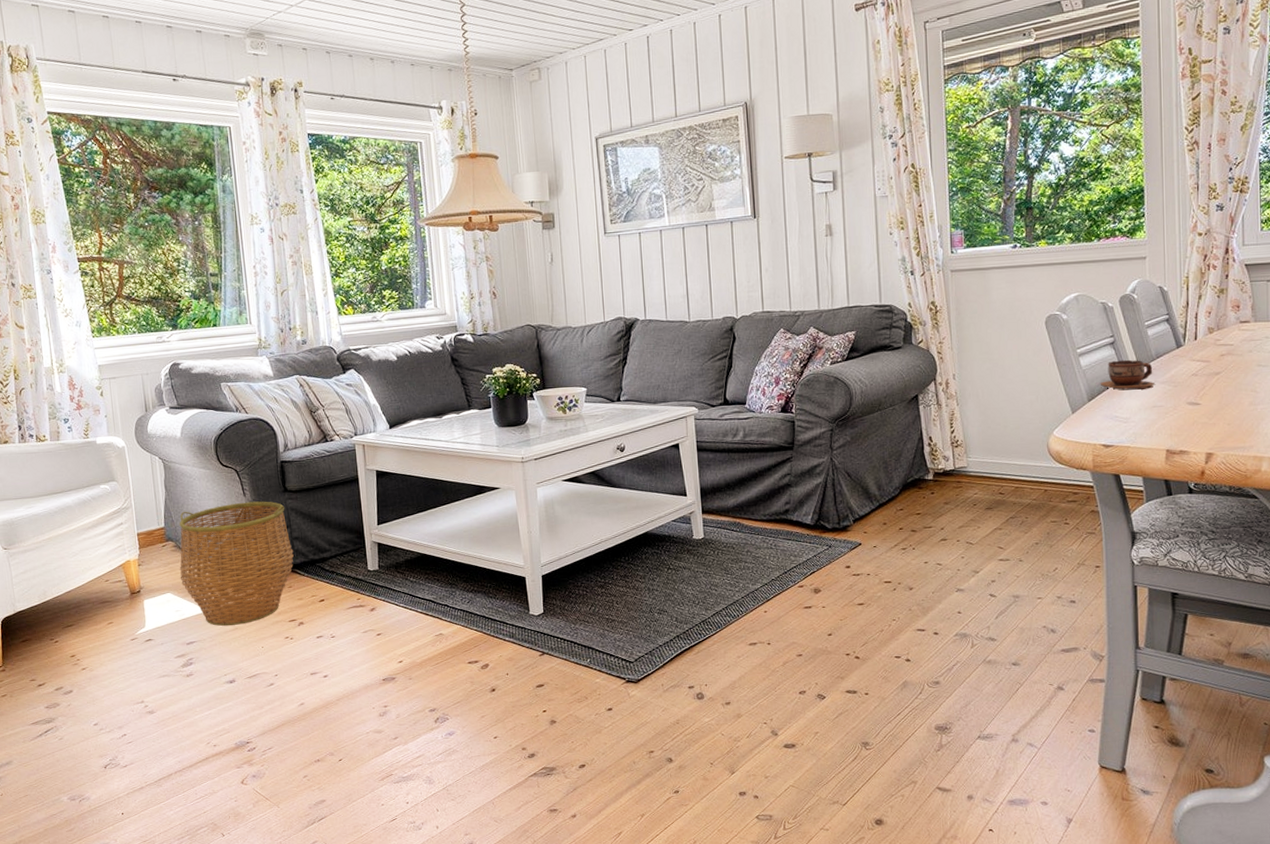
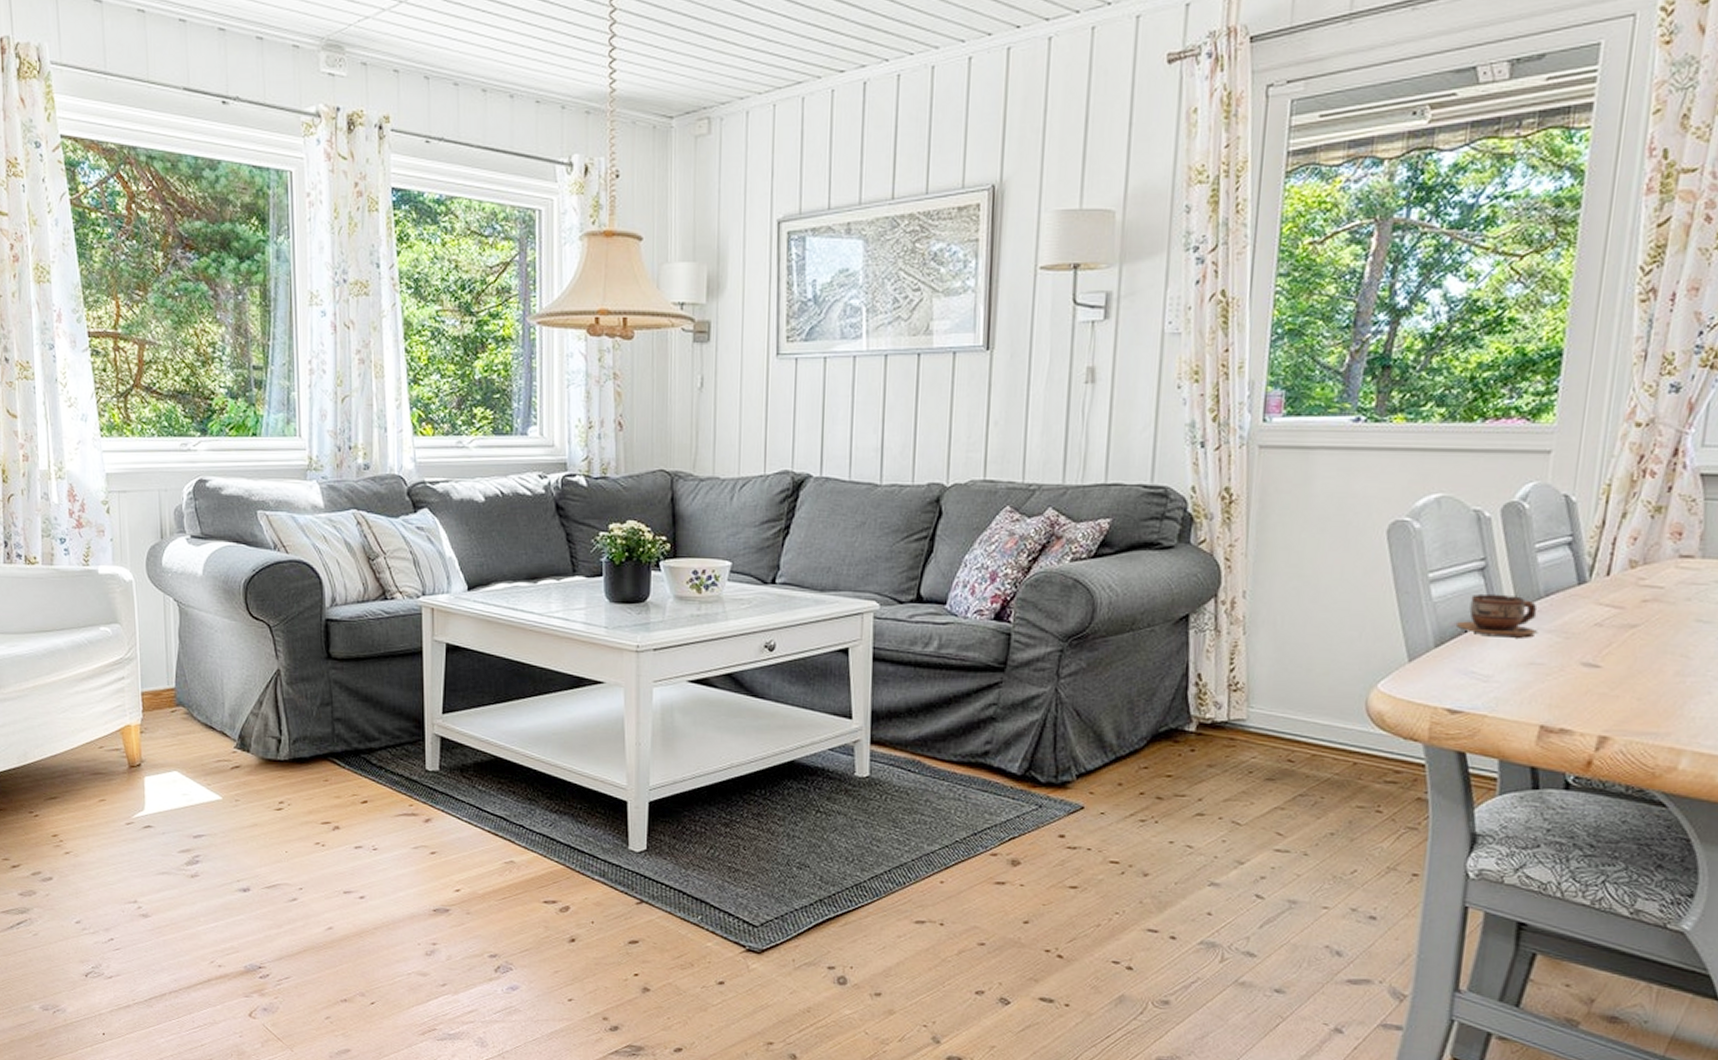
basket: present [179,501,294,626] -> none [190,666,333,821]

